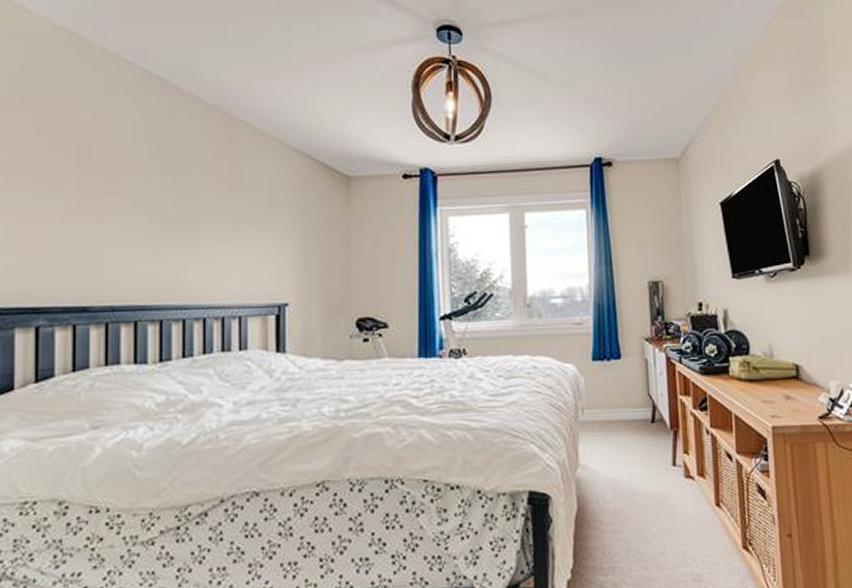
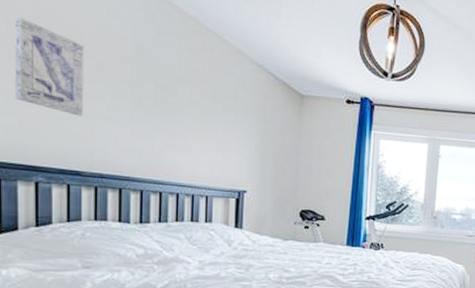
wall art: none [13,136,93,240] -> present [14,16,84,116]

